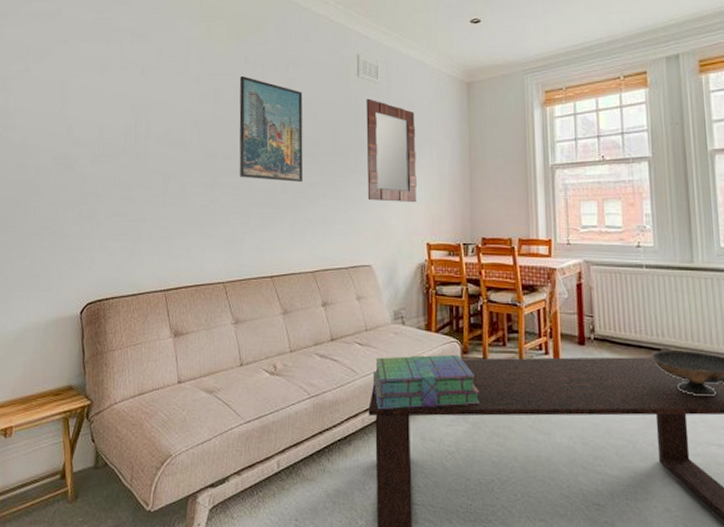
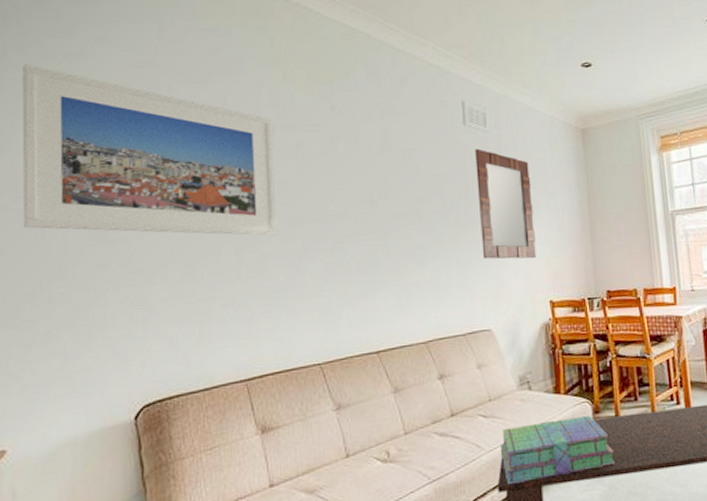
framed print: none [10,22,198,169] -> present [22,64,278,236]
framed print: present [239,75,304,183] -> none [325,126,409,245]

